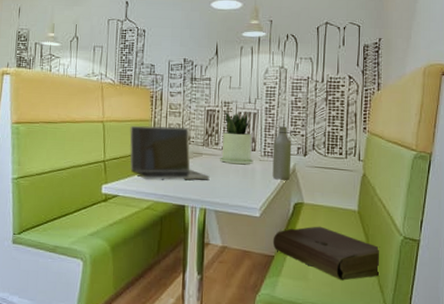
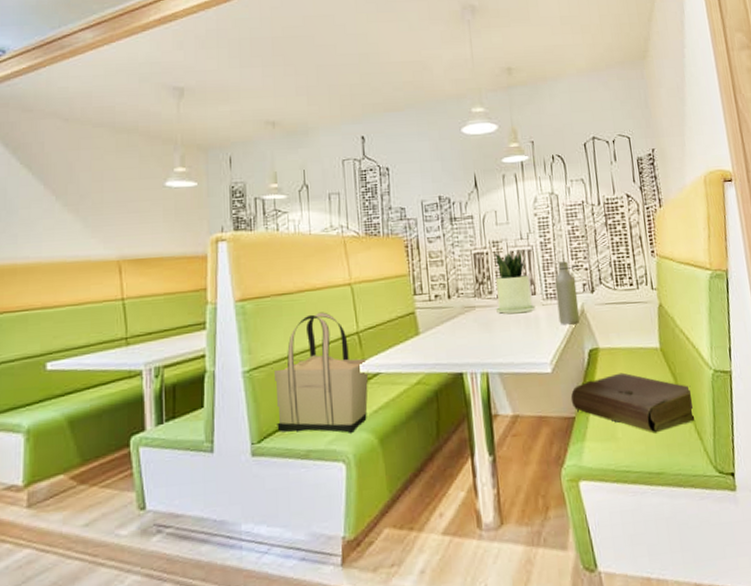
shopping bag: none [33,140,110,238] -> present [272,312,369,434]
laptop: present [130,125,210,180] -> none [384,277,488,349]

